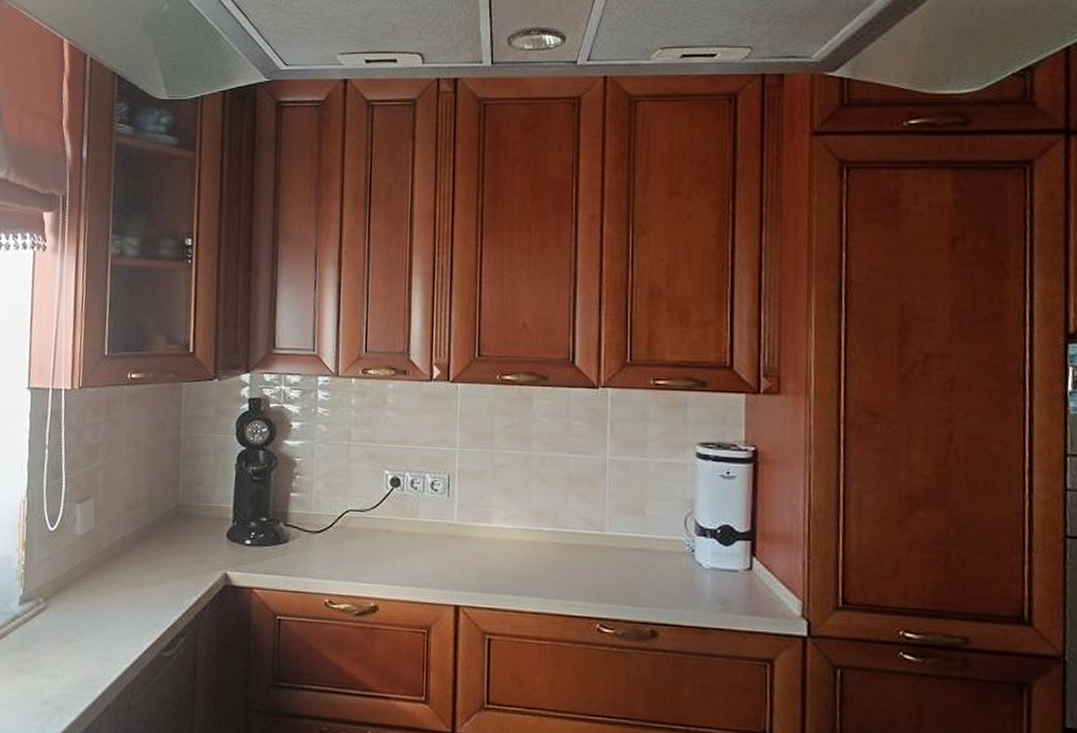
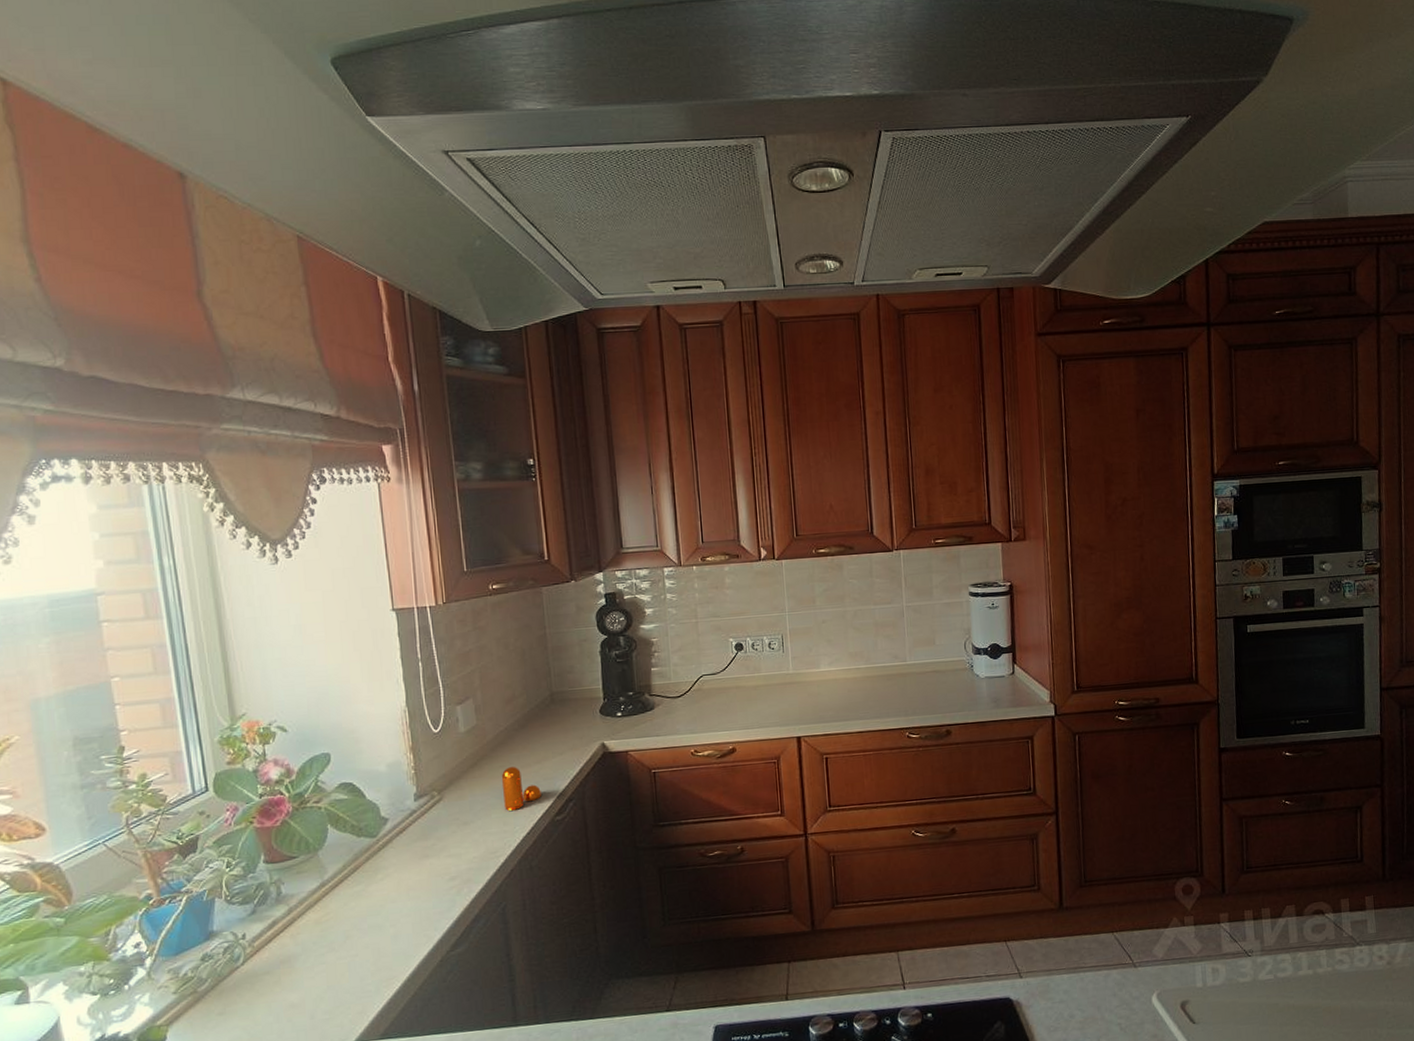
pepper shaker: none [110,583,151,636] -> present [501,766,541,811]

